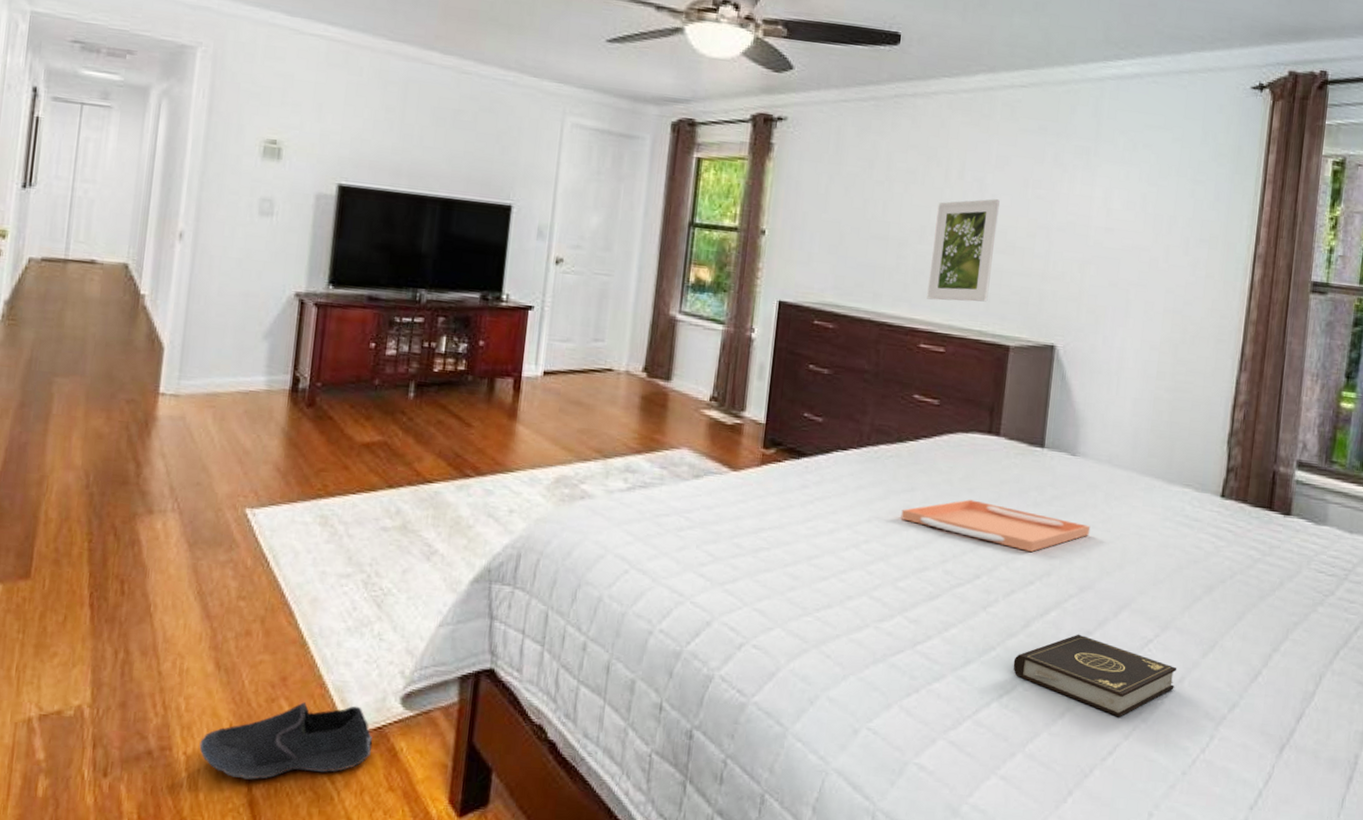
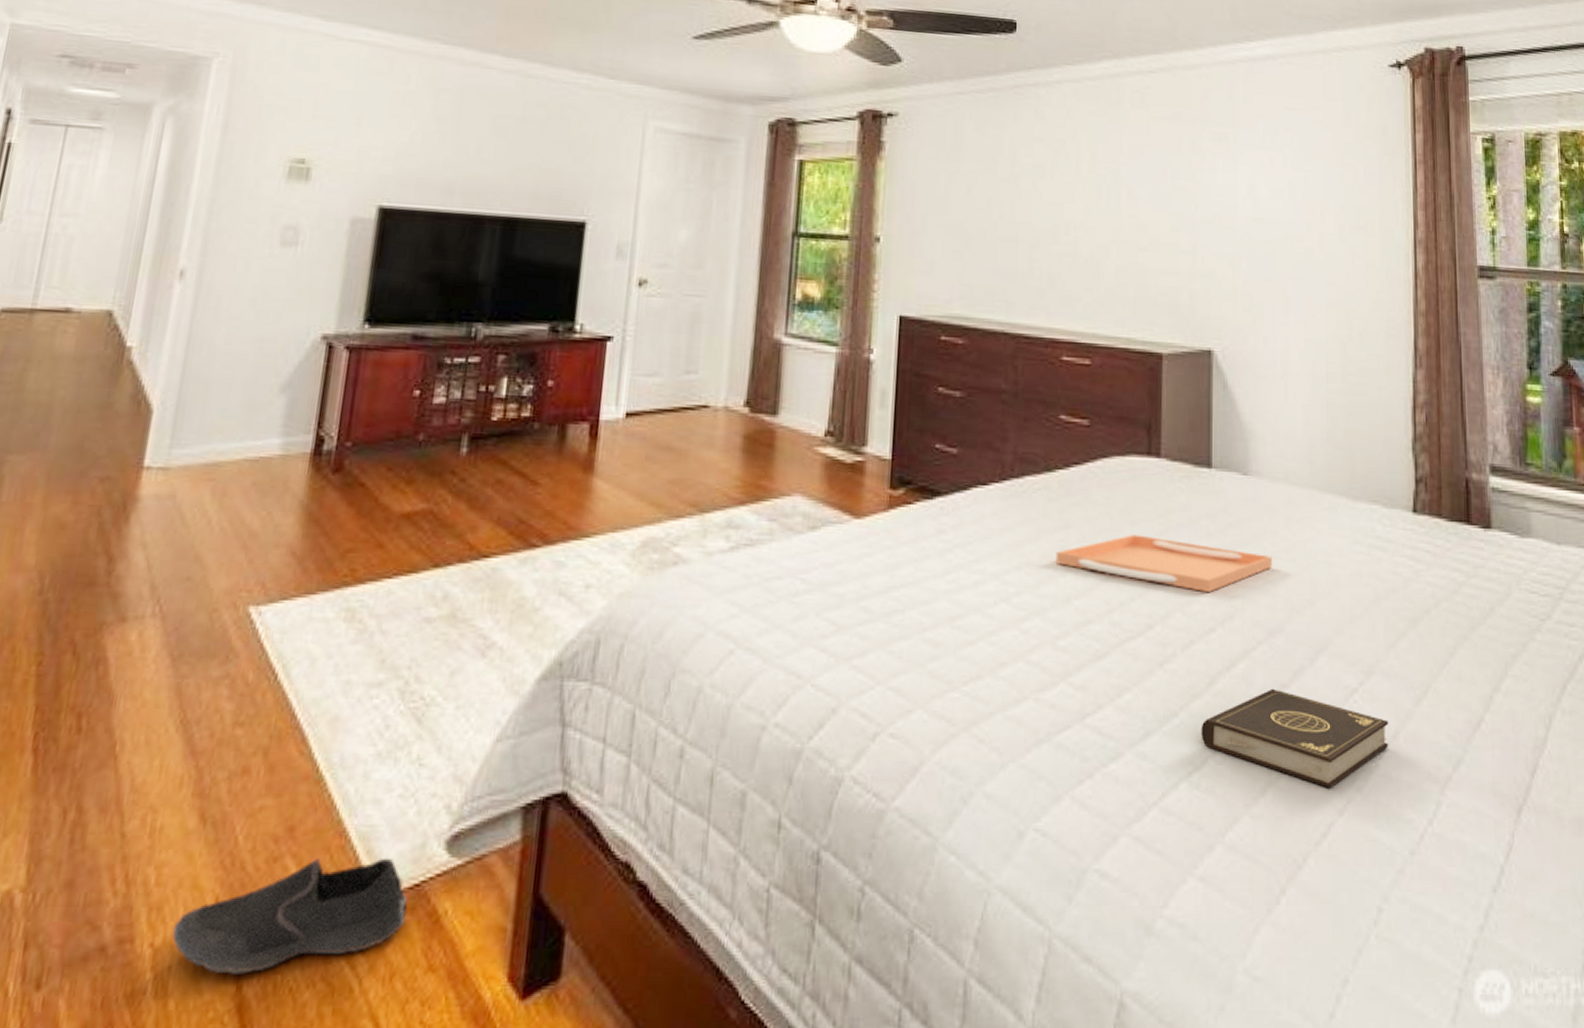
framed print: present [927,199,1000,302] -> none [1066,192,1137,306]

